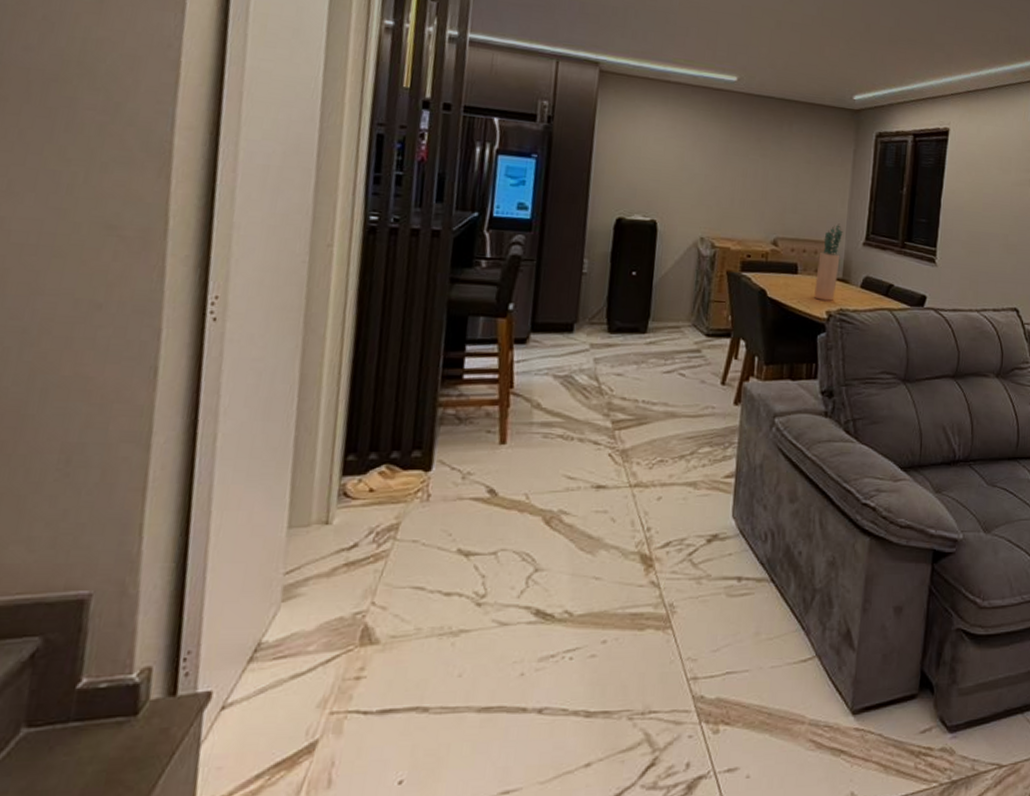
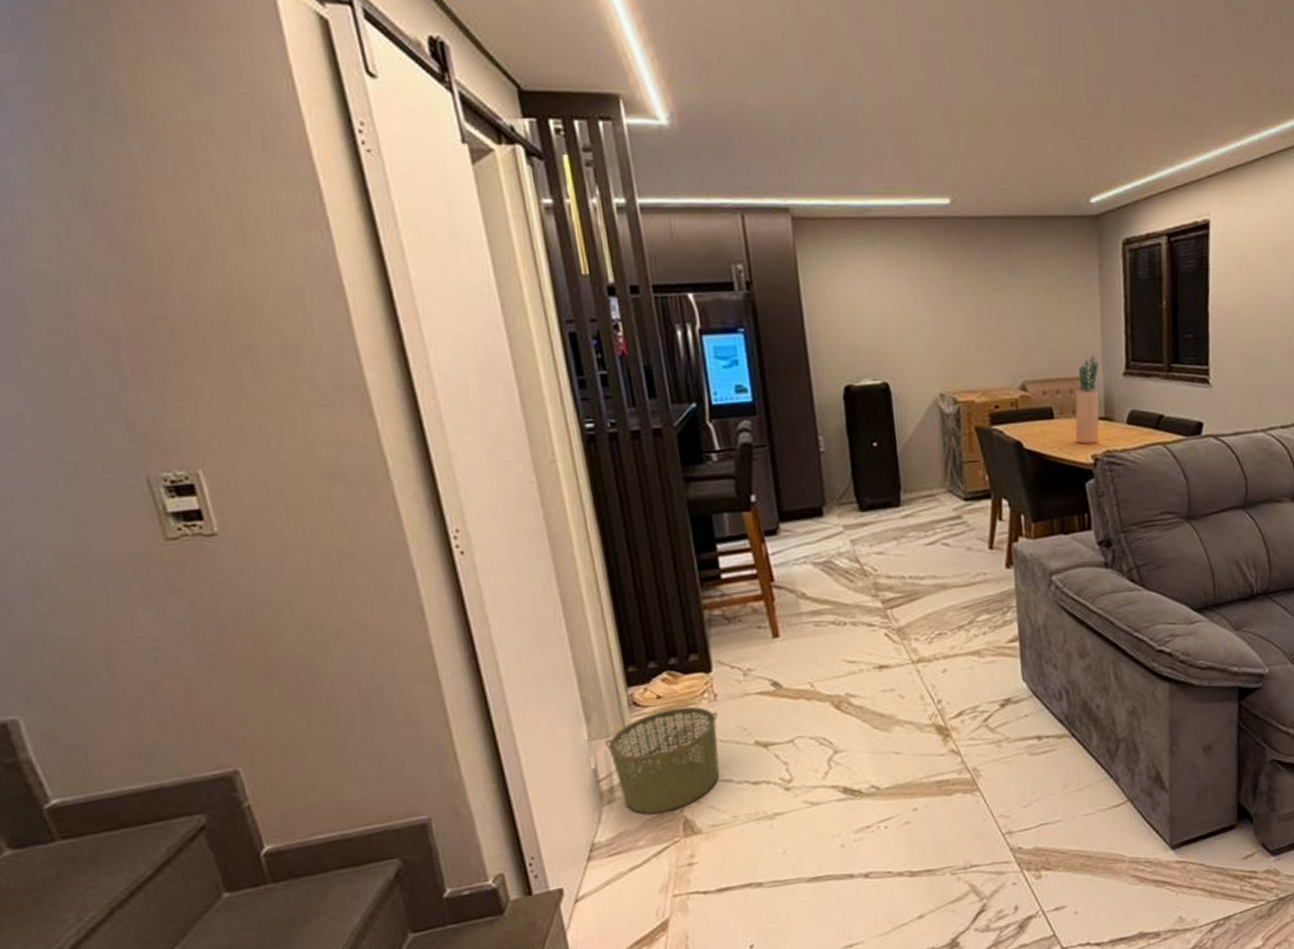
basket: none [302,503,427,617] -> present [605,706,720,815]

